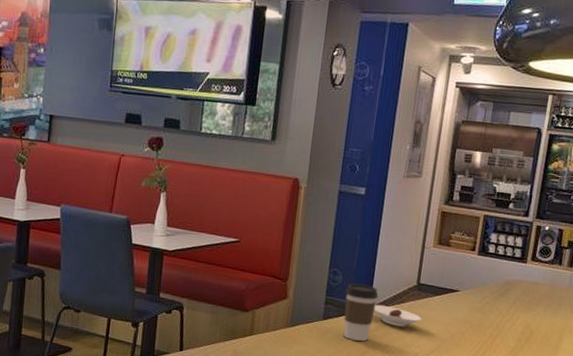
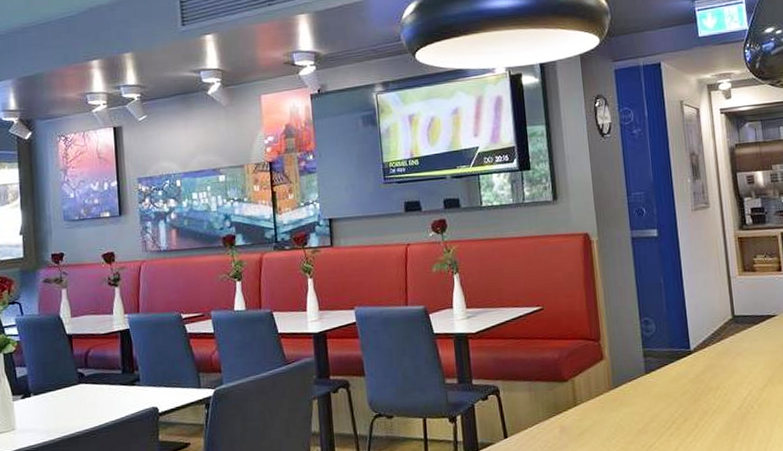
coffee cup: present [343,283,379,341] -> none [661,328,697,390]
saucer: present [374,304,422,327] -> none [695,346,746,366]

